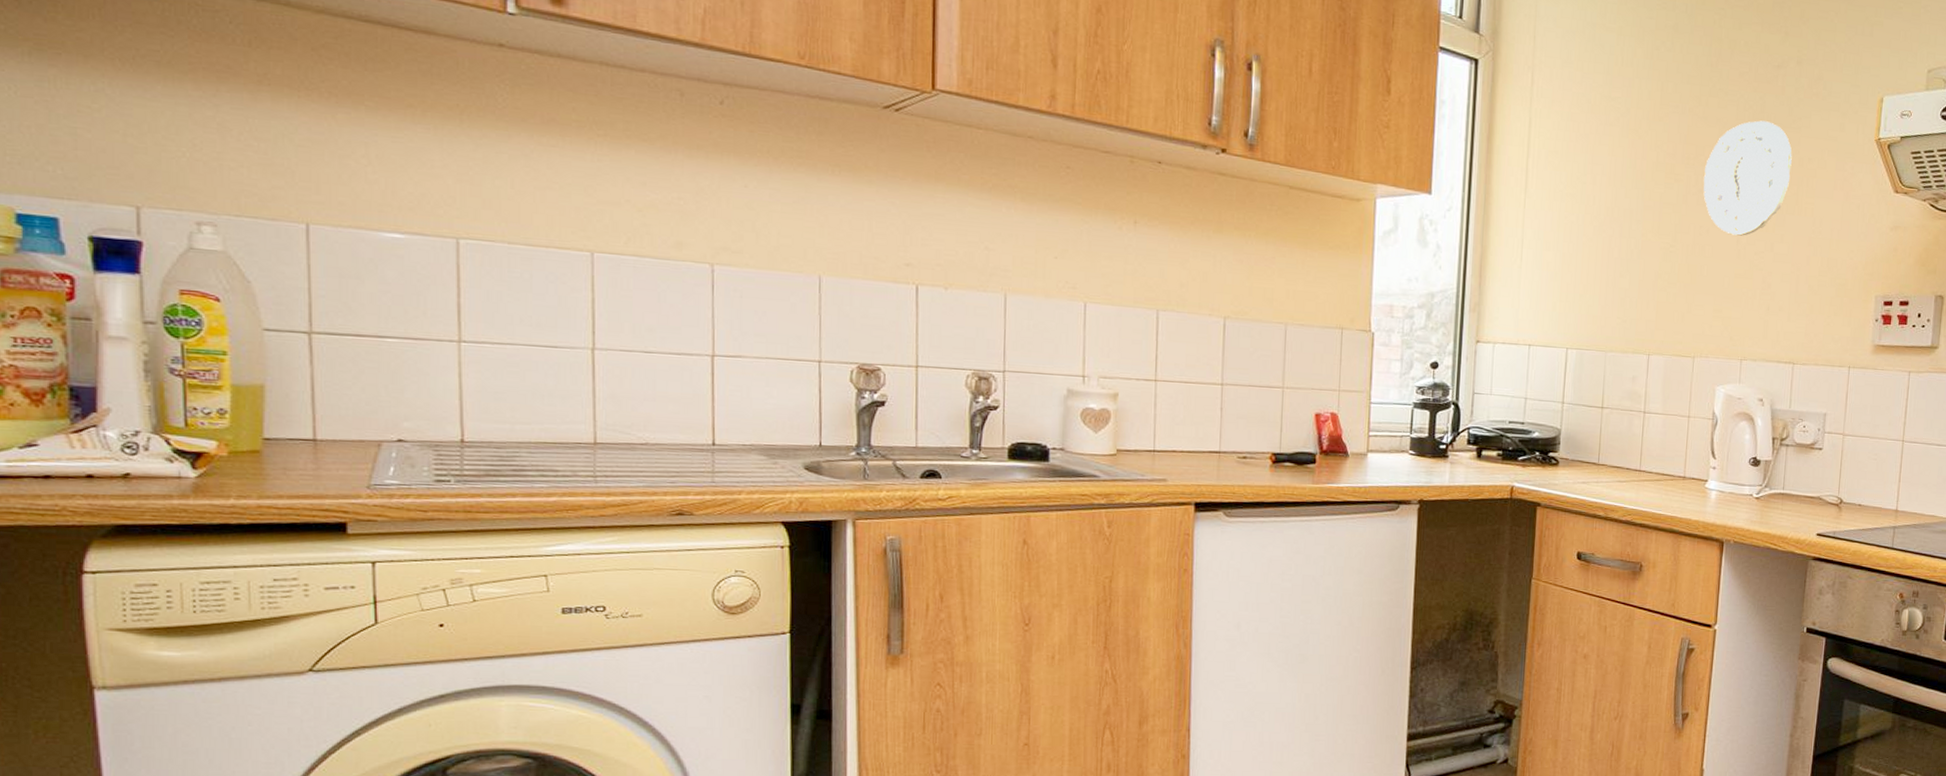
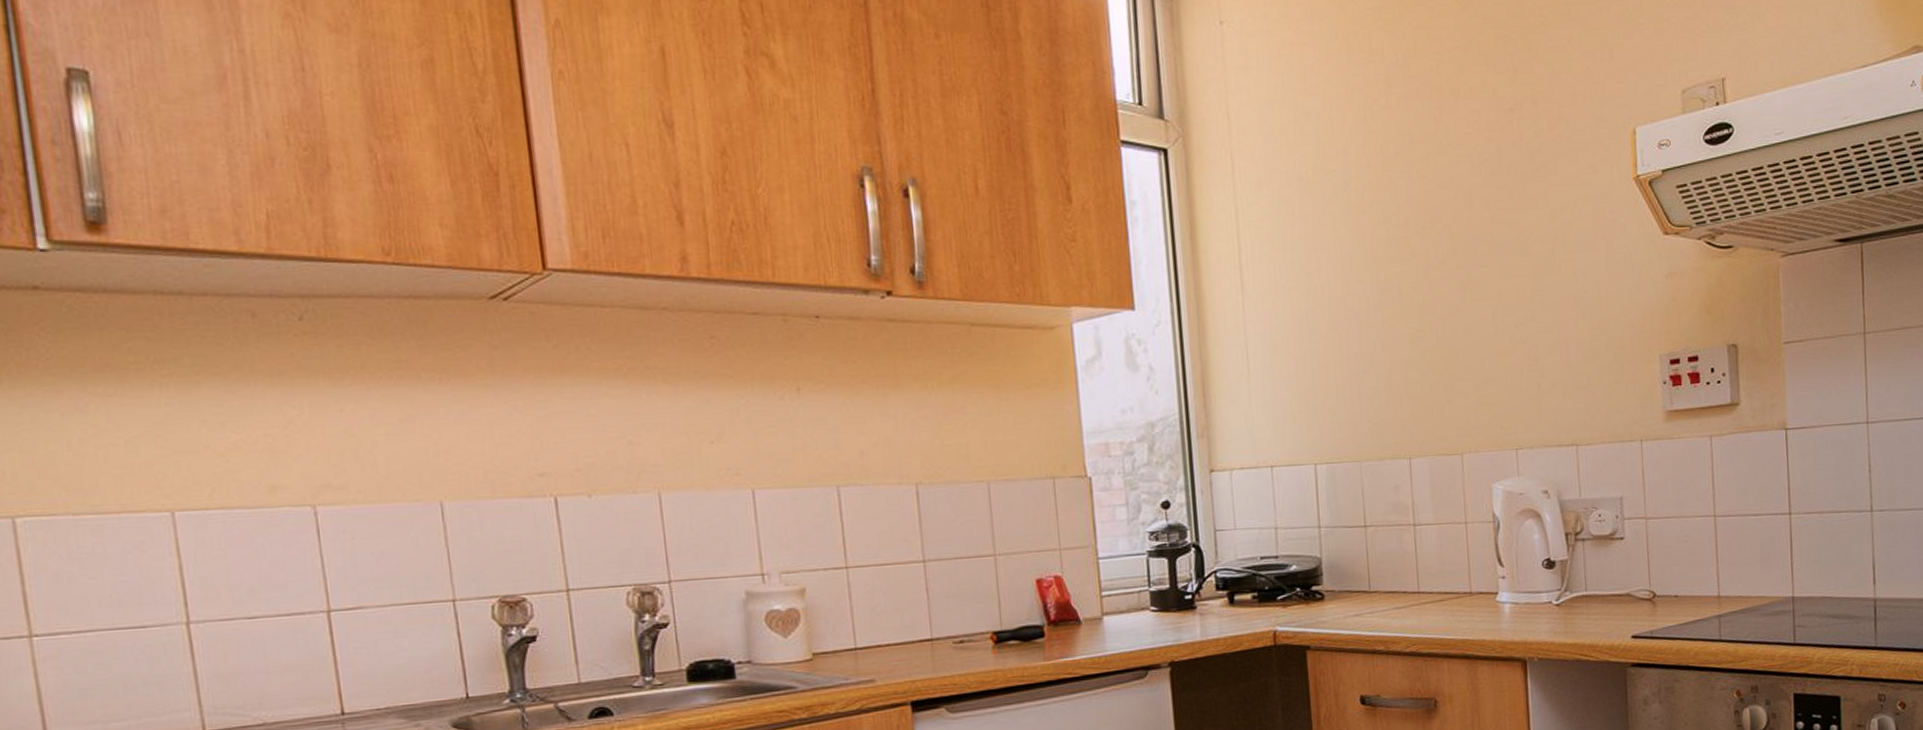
decorative plate: present [1703,120,1792,236] -> none [1443,174,1543,309]

